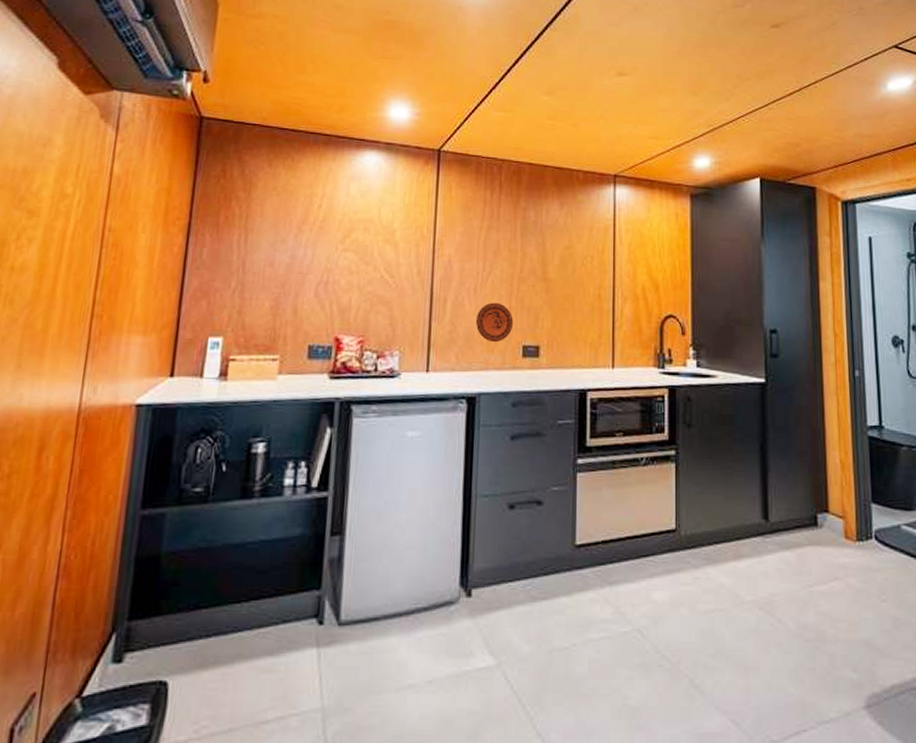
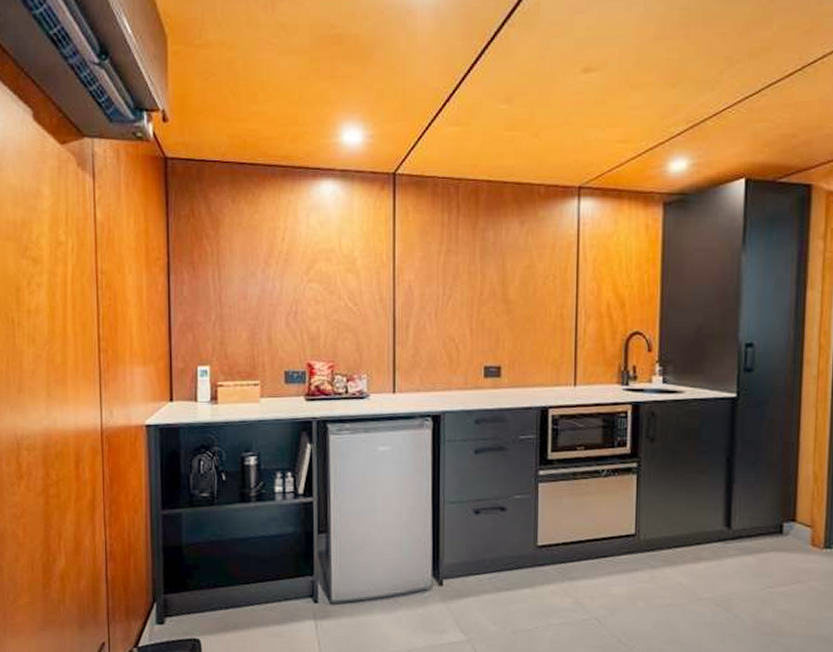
decorative plate: present [476,302,514,343] -> none [438,325,475,364]

